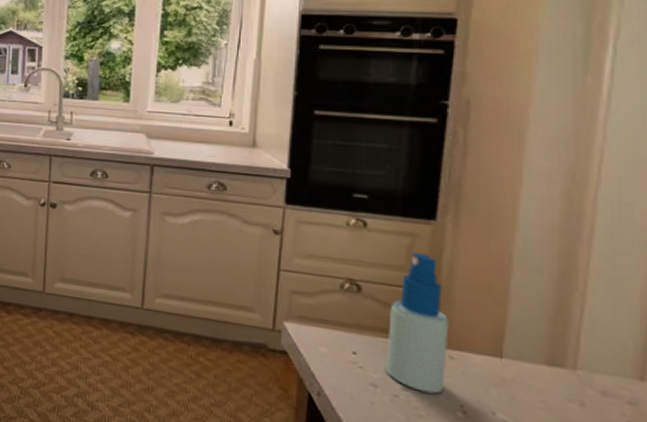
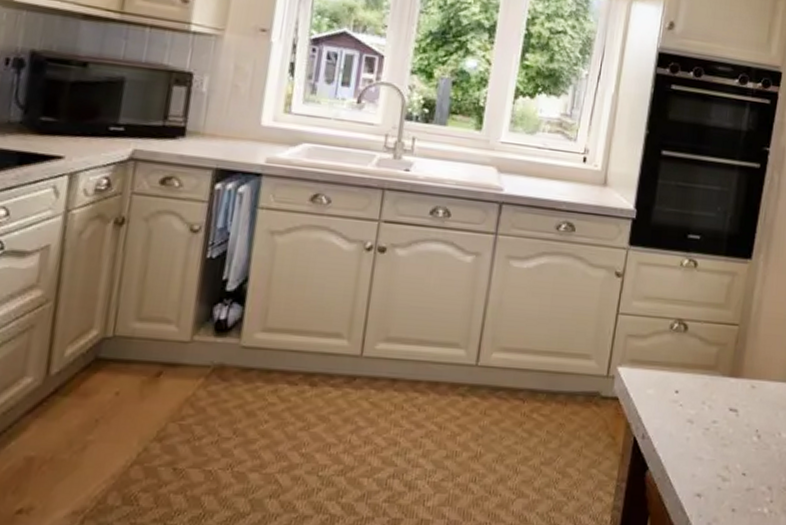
spray bottle: present [386,252,449,394] -> none [701,290,754,423]

